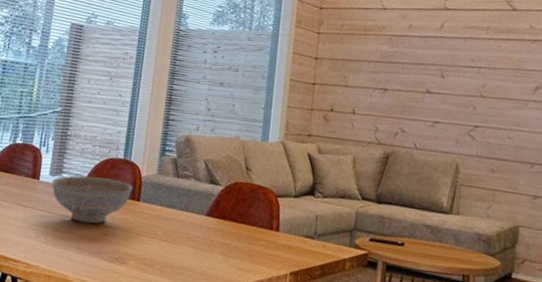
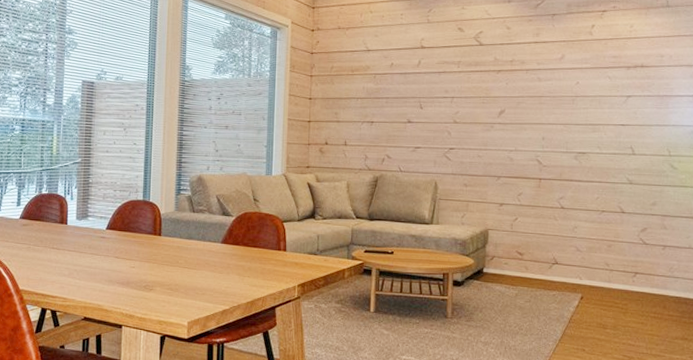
decorative bowl: present [52,175,133,224] -> none [79,217,154,259]

